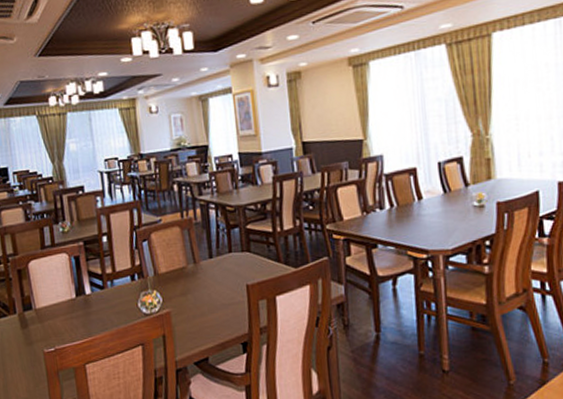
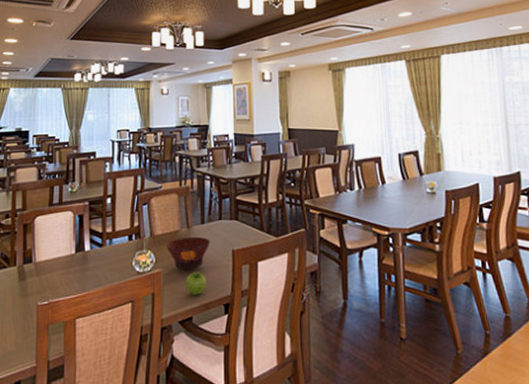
bowl: none [172,272,222,310] -> present [166,236,211,271]
fruit: none [197,310,221,335] -> present [185,271,206,295]

